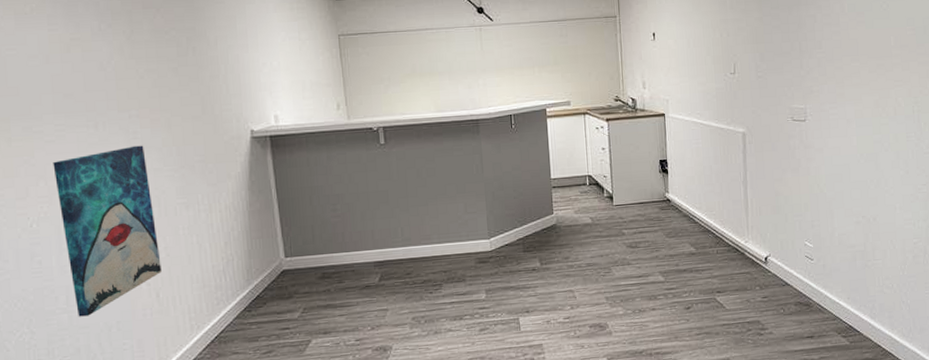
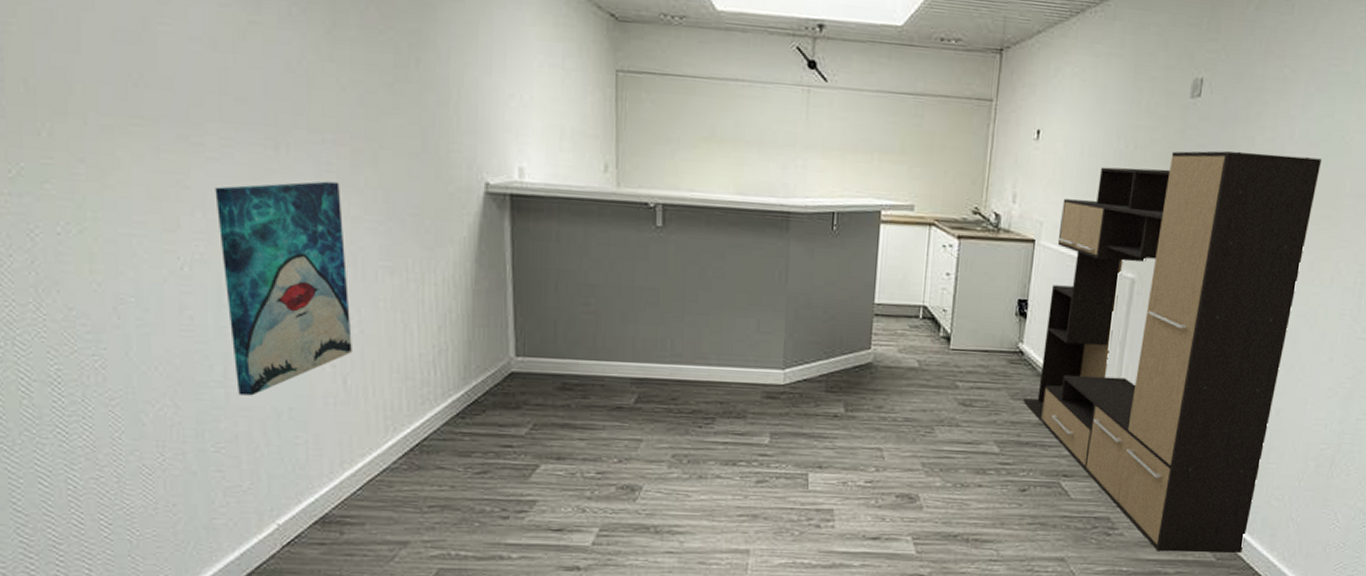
media console: none [676,23,870,343] -> present [1023,150,1321,554]

